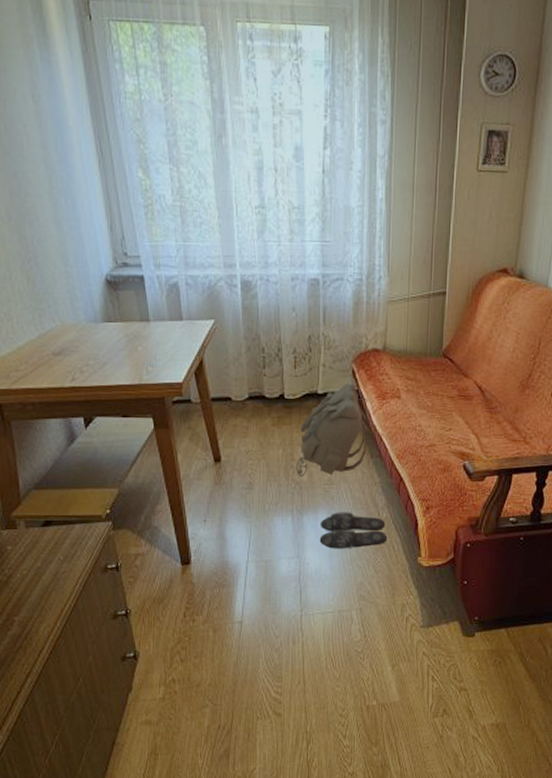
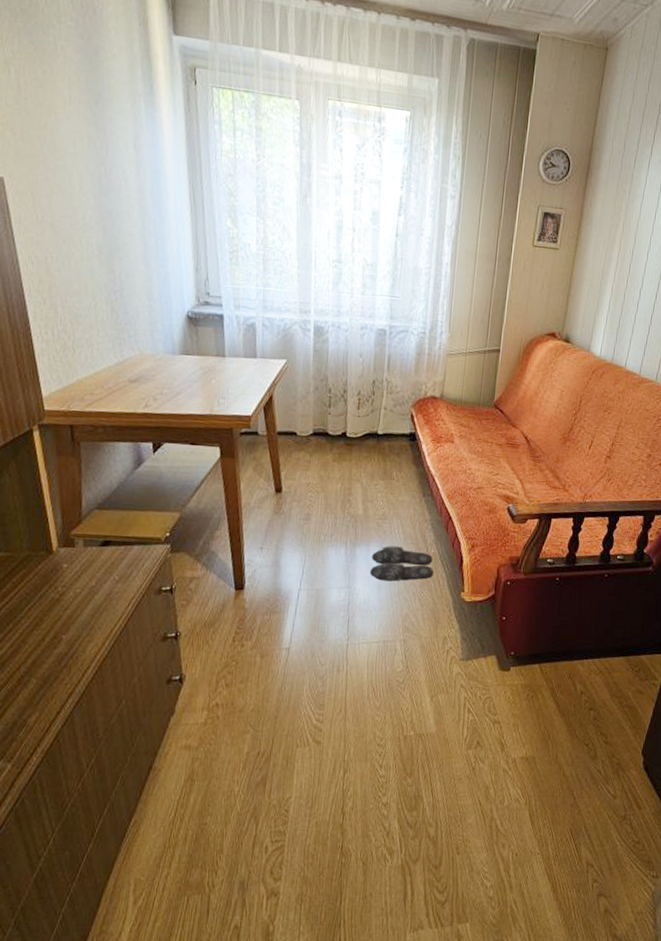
backpack: present [296,383,368,476] -> none [352,426,422,511]

